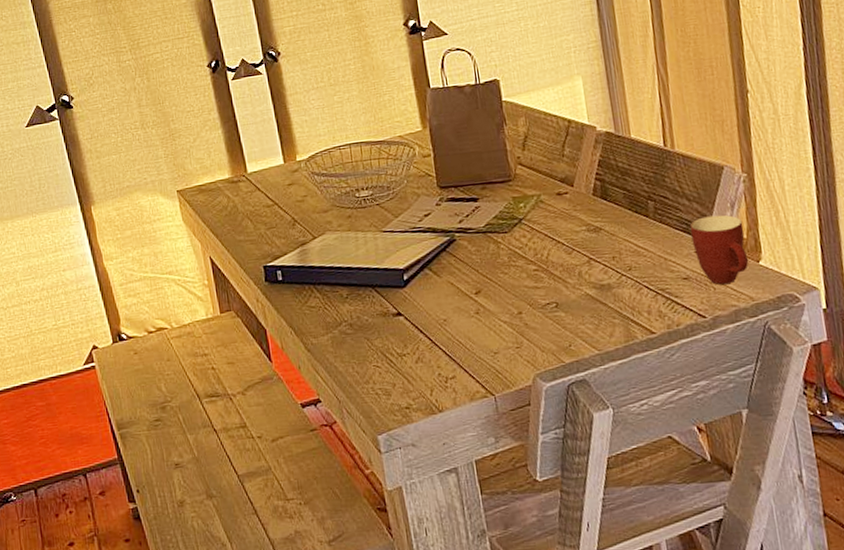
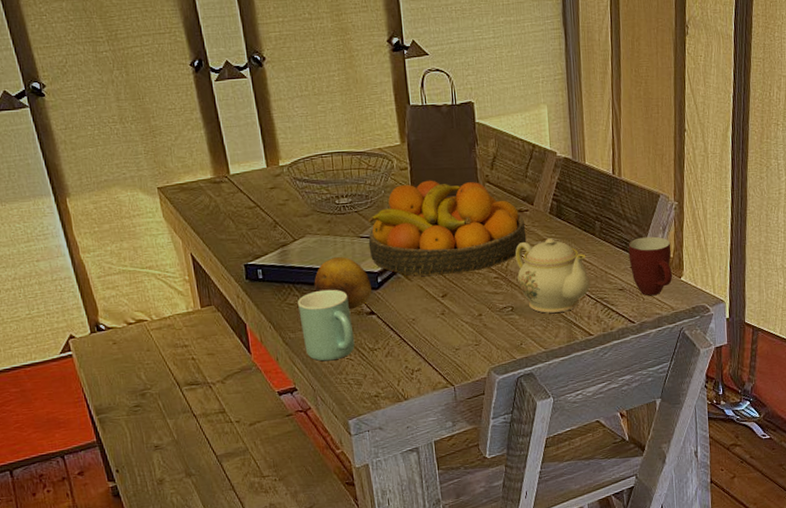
mug: none [319,289,382,369] -> present [298,289,355,362]
fruit: none [335,254,398,311] -> present [314,257,372,310]
fruit bowl: none [390,165,568,272] -> present [368,180,527,276]
teapot: none [556,222,647,309] -> present [515,238,590,313]

